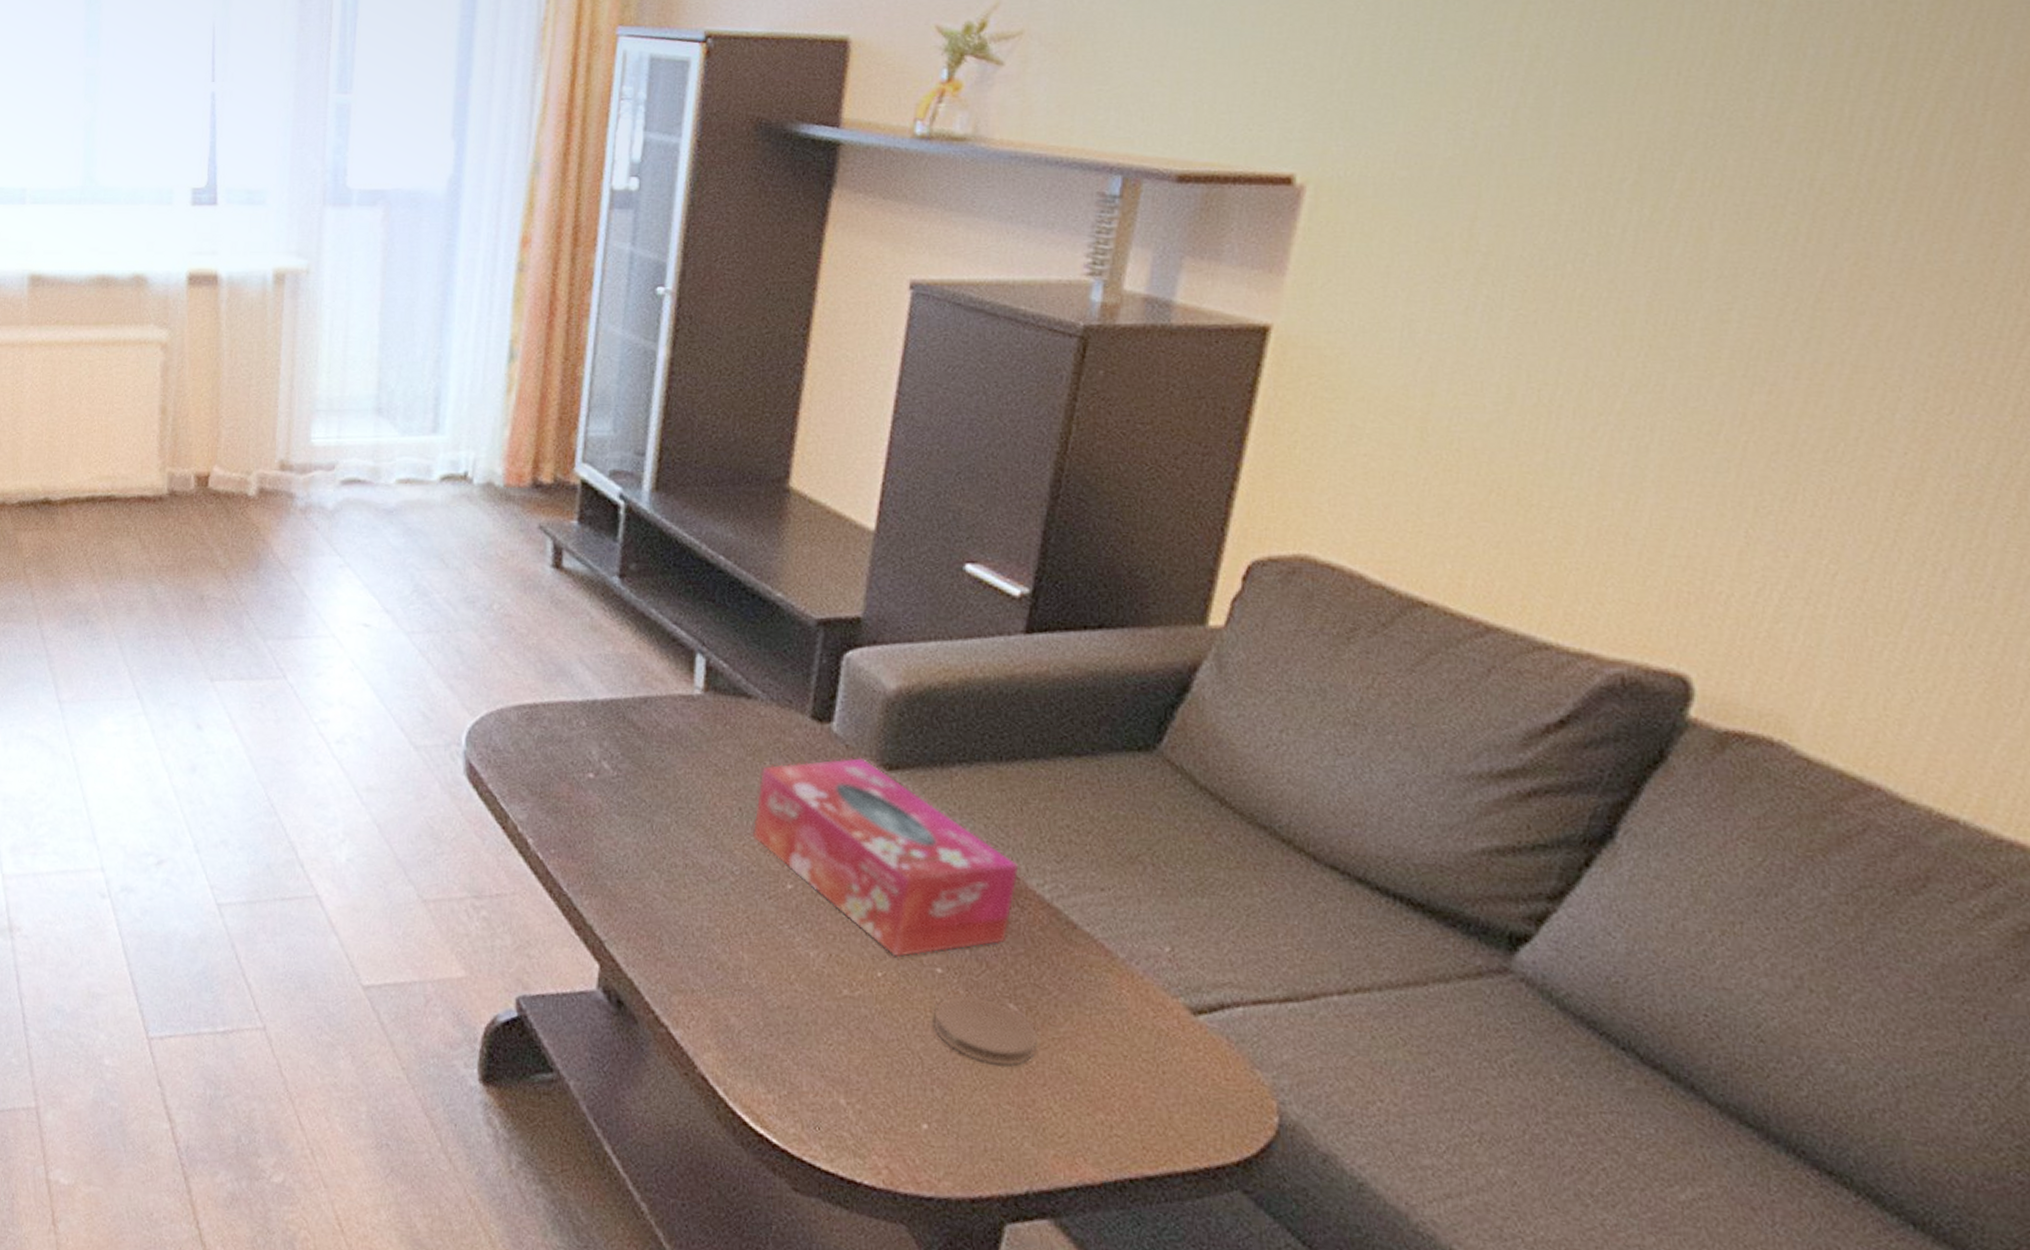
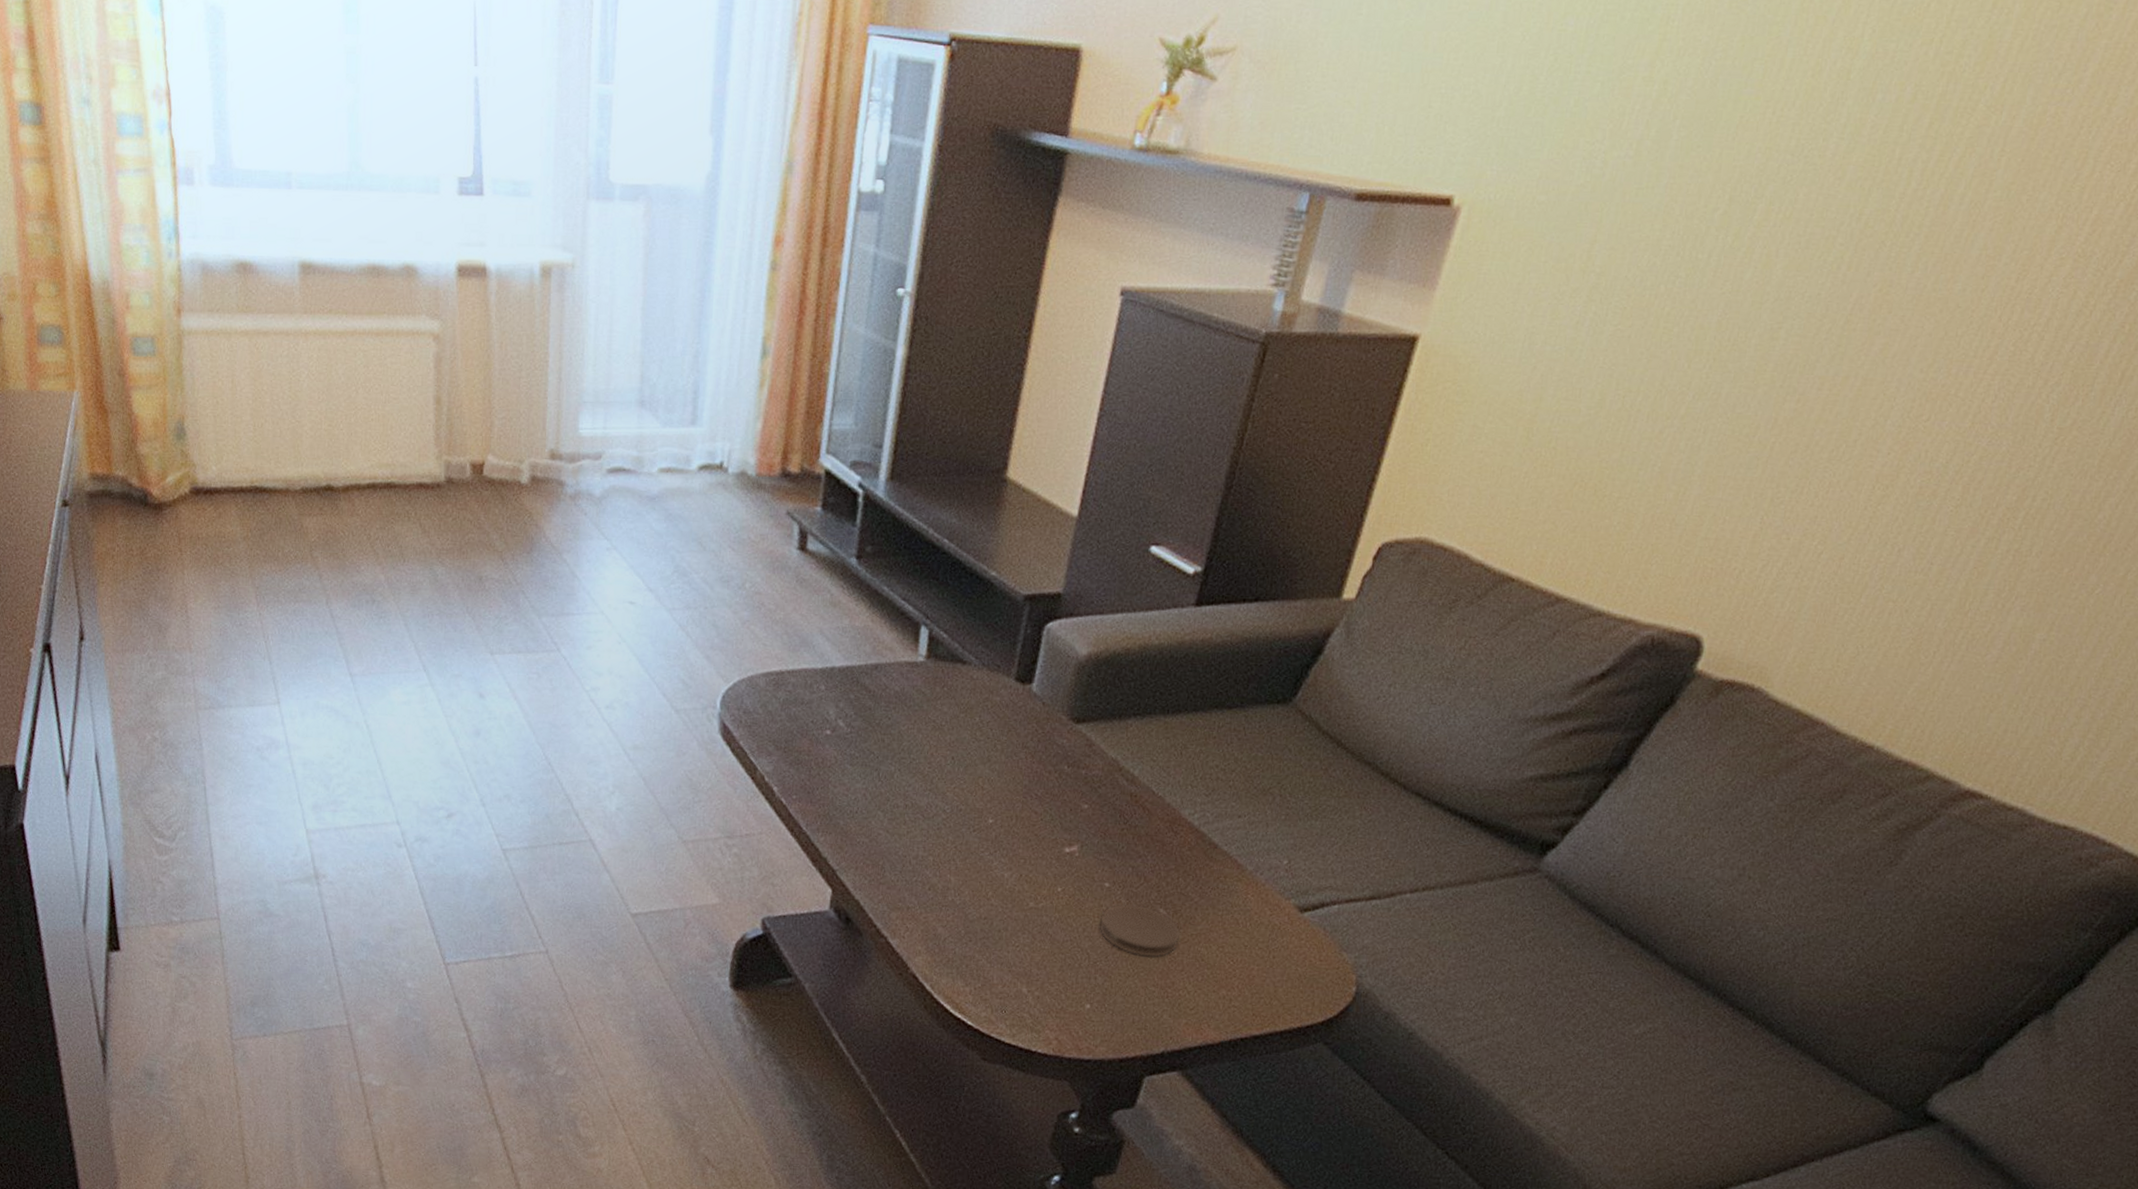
tissue box: present [752,757,1019,958] -> none [962,712,1176,876]

